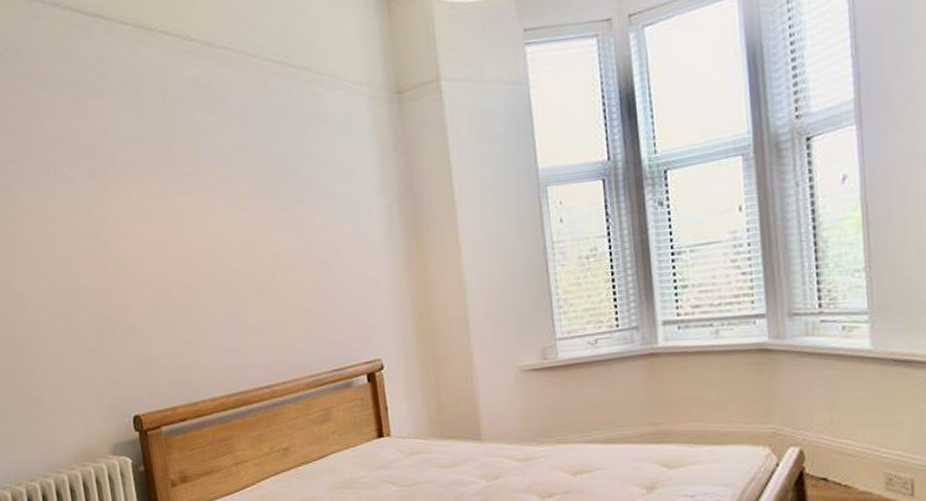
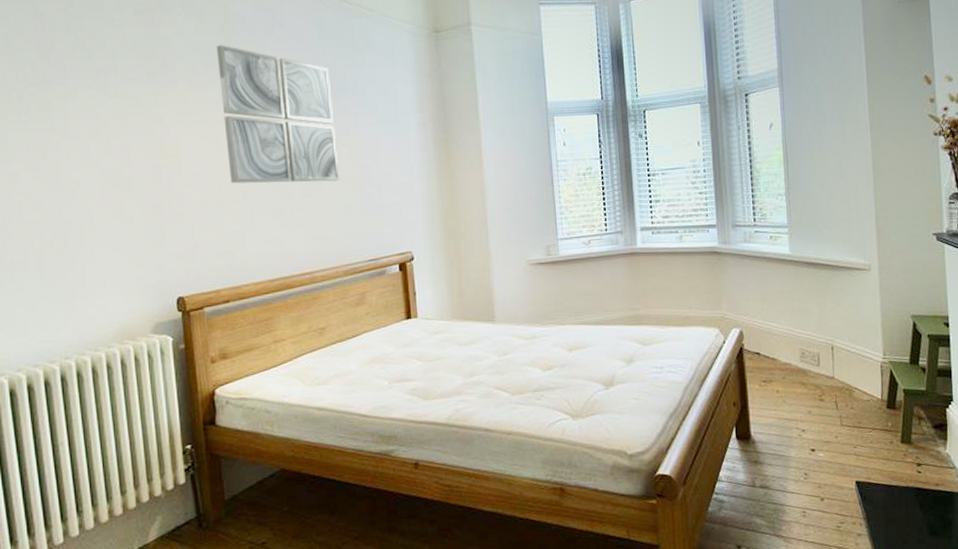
wall art: none [156,131,296,289] -> present [217,45,340,184]

